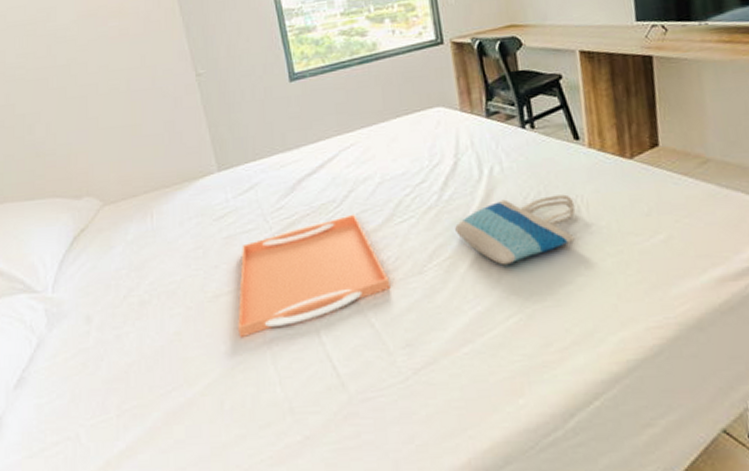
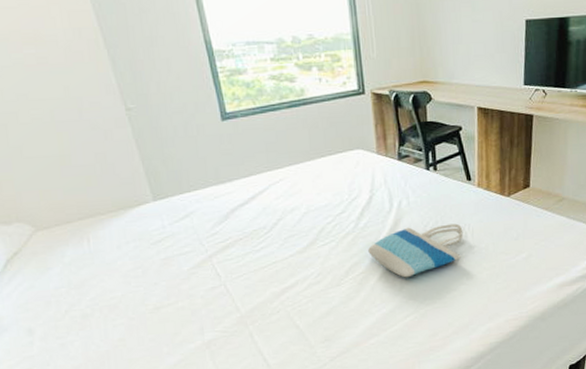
serving tray: present [238,214,391,339] -> none [178,238,313,341]

